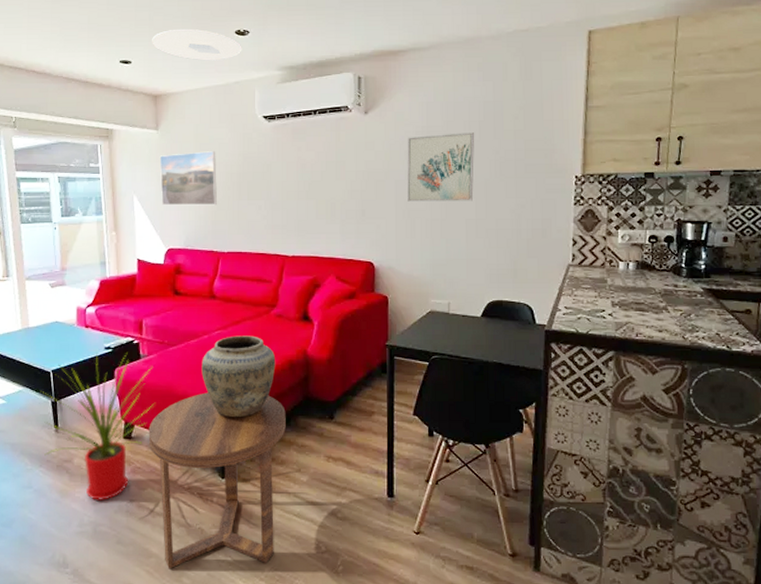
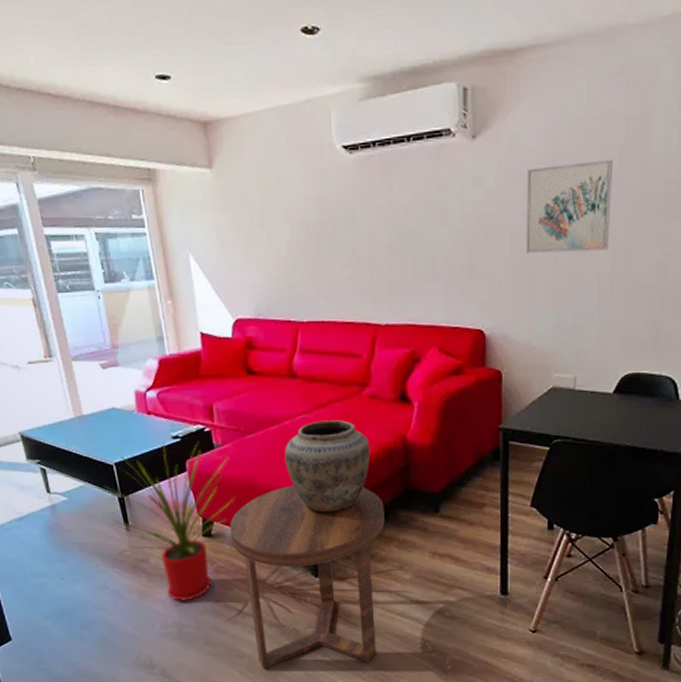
ceiling light: present [152,28,242,61] -> none [194,27,312,73]
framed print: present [159,151,217,206] -> none [216,194,291,266]

